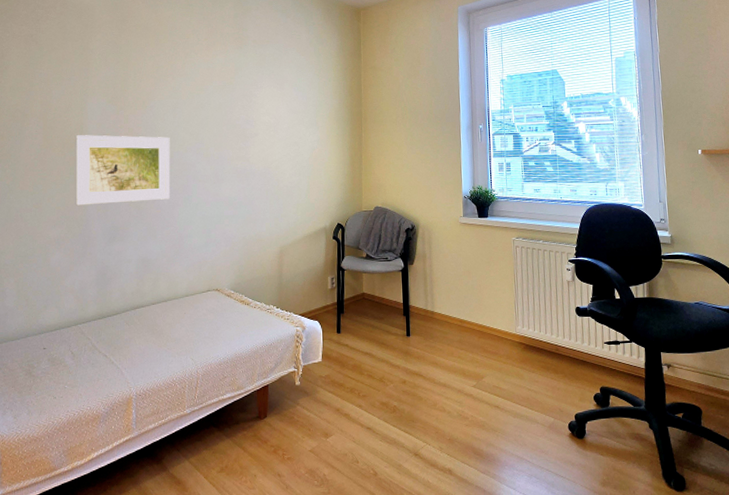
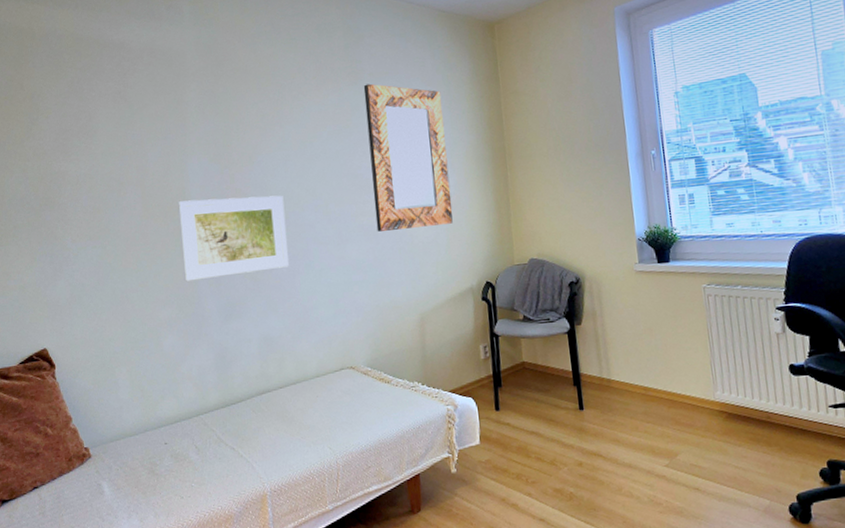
home mirror: none [247,49,314,175] -> present [363,83,453,232]

